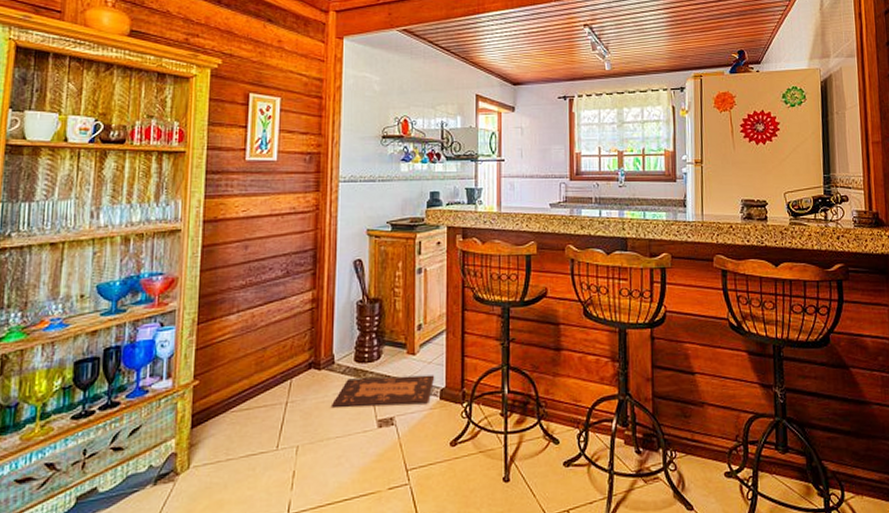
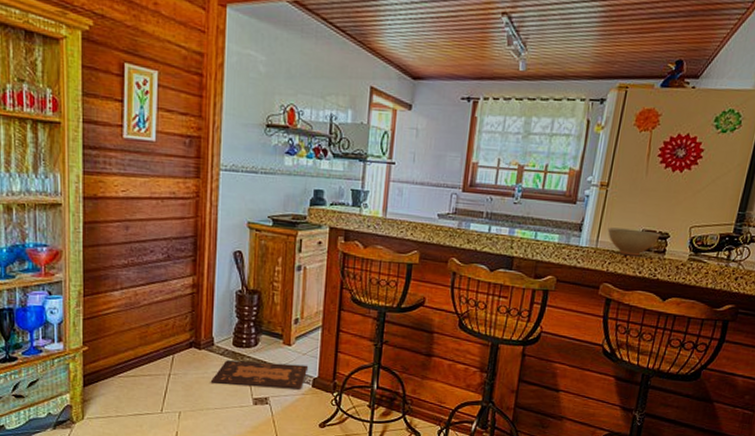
bowl: none [709,200,759,226] -> present [607,227,661,256]

